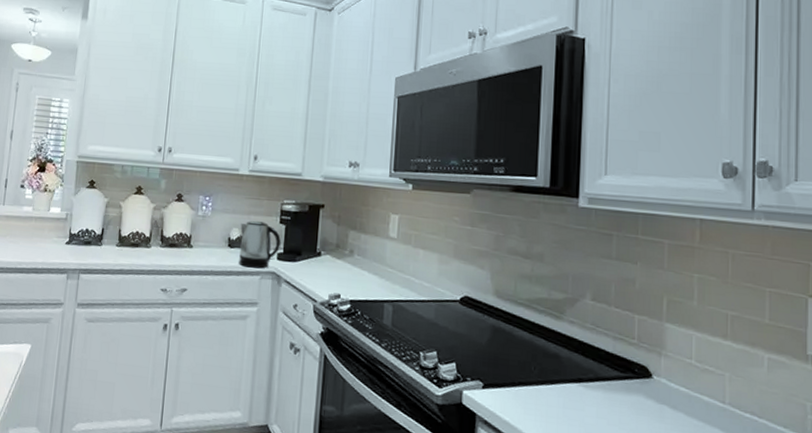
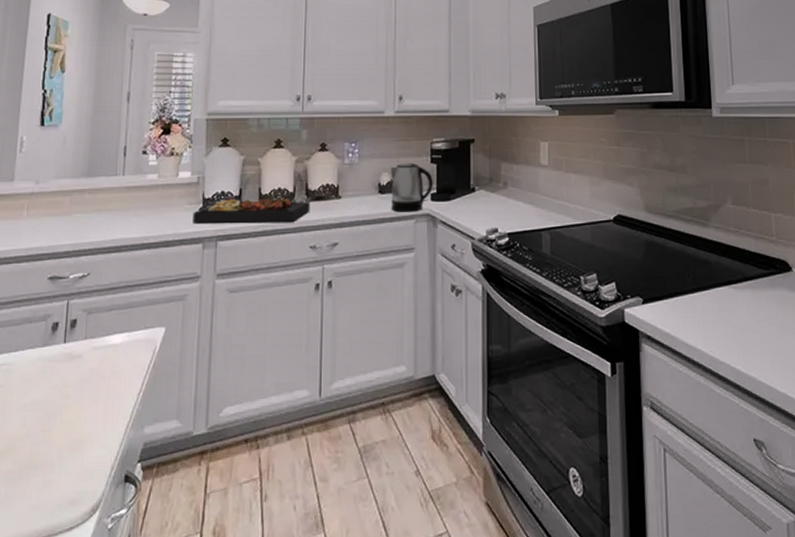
food platter: none [59,231,165,265] -> present [192,193,311,223]

